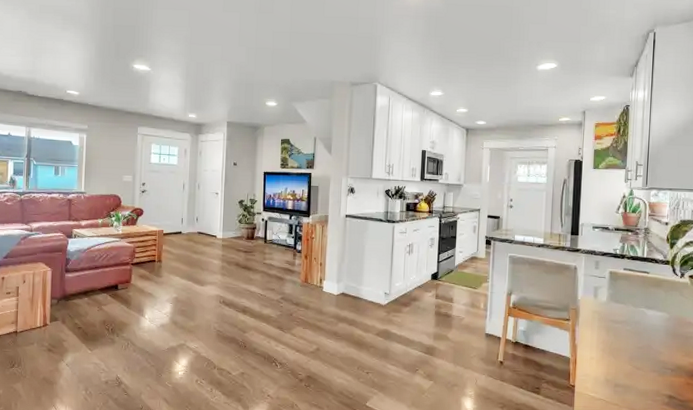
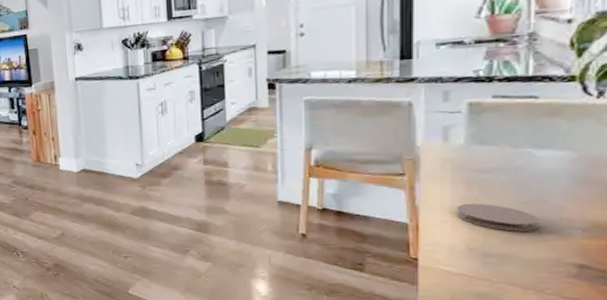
coaster: none [600,345,648,369] -> present [457,203,540,231]

